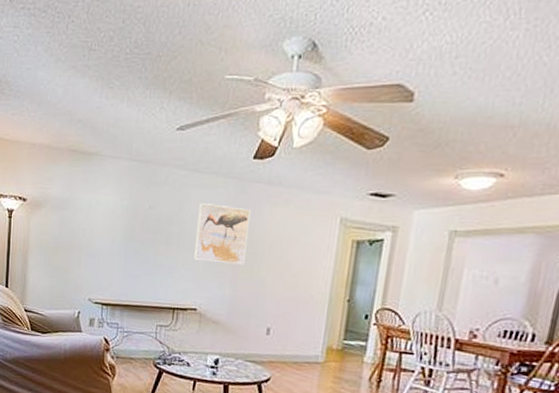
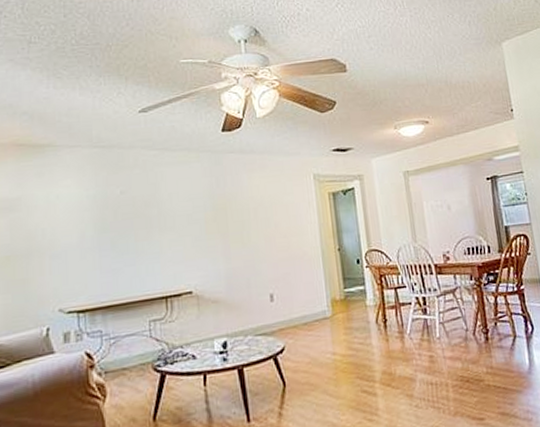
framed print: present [194,203,250,265] -> none [175,179,234,239]

